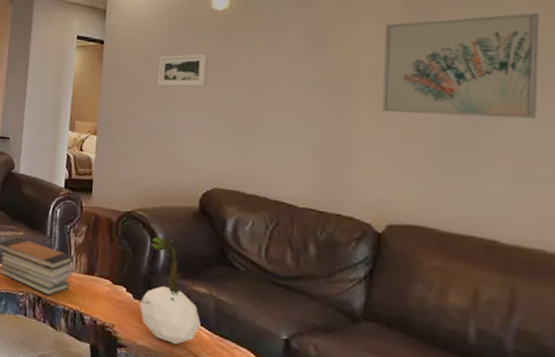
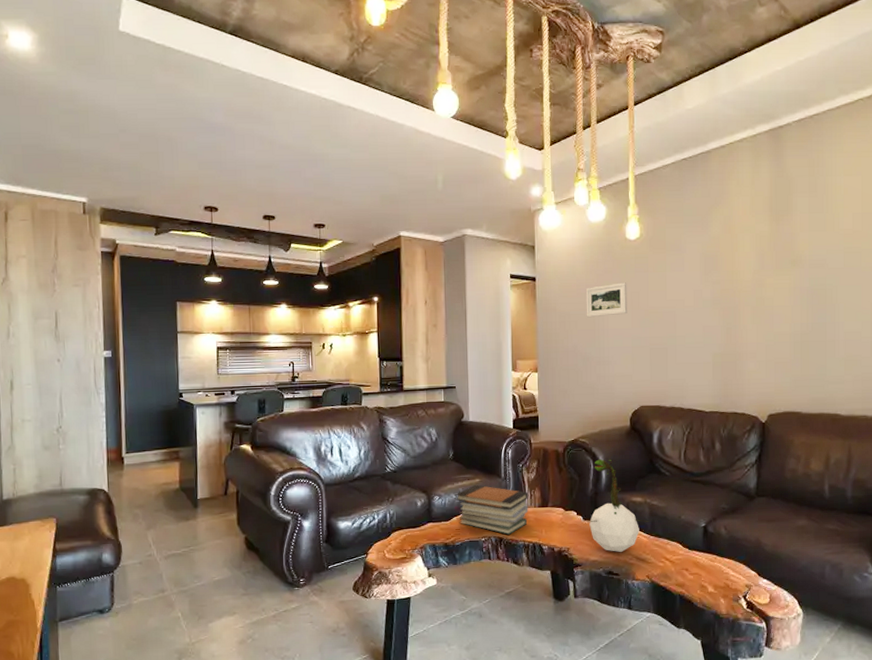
wall art: present [382,13,539,120] -> none [759,226,858,320]

